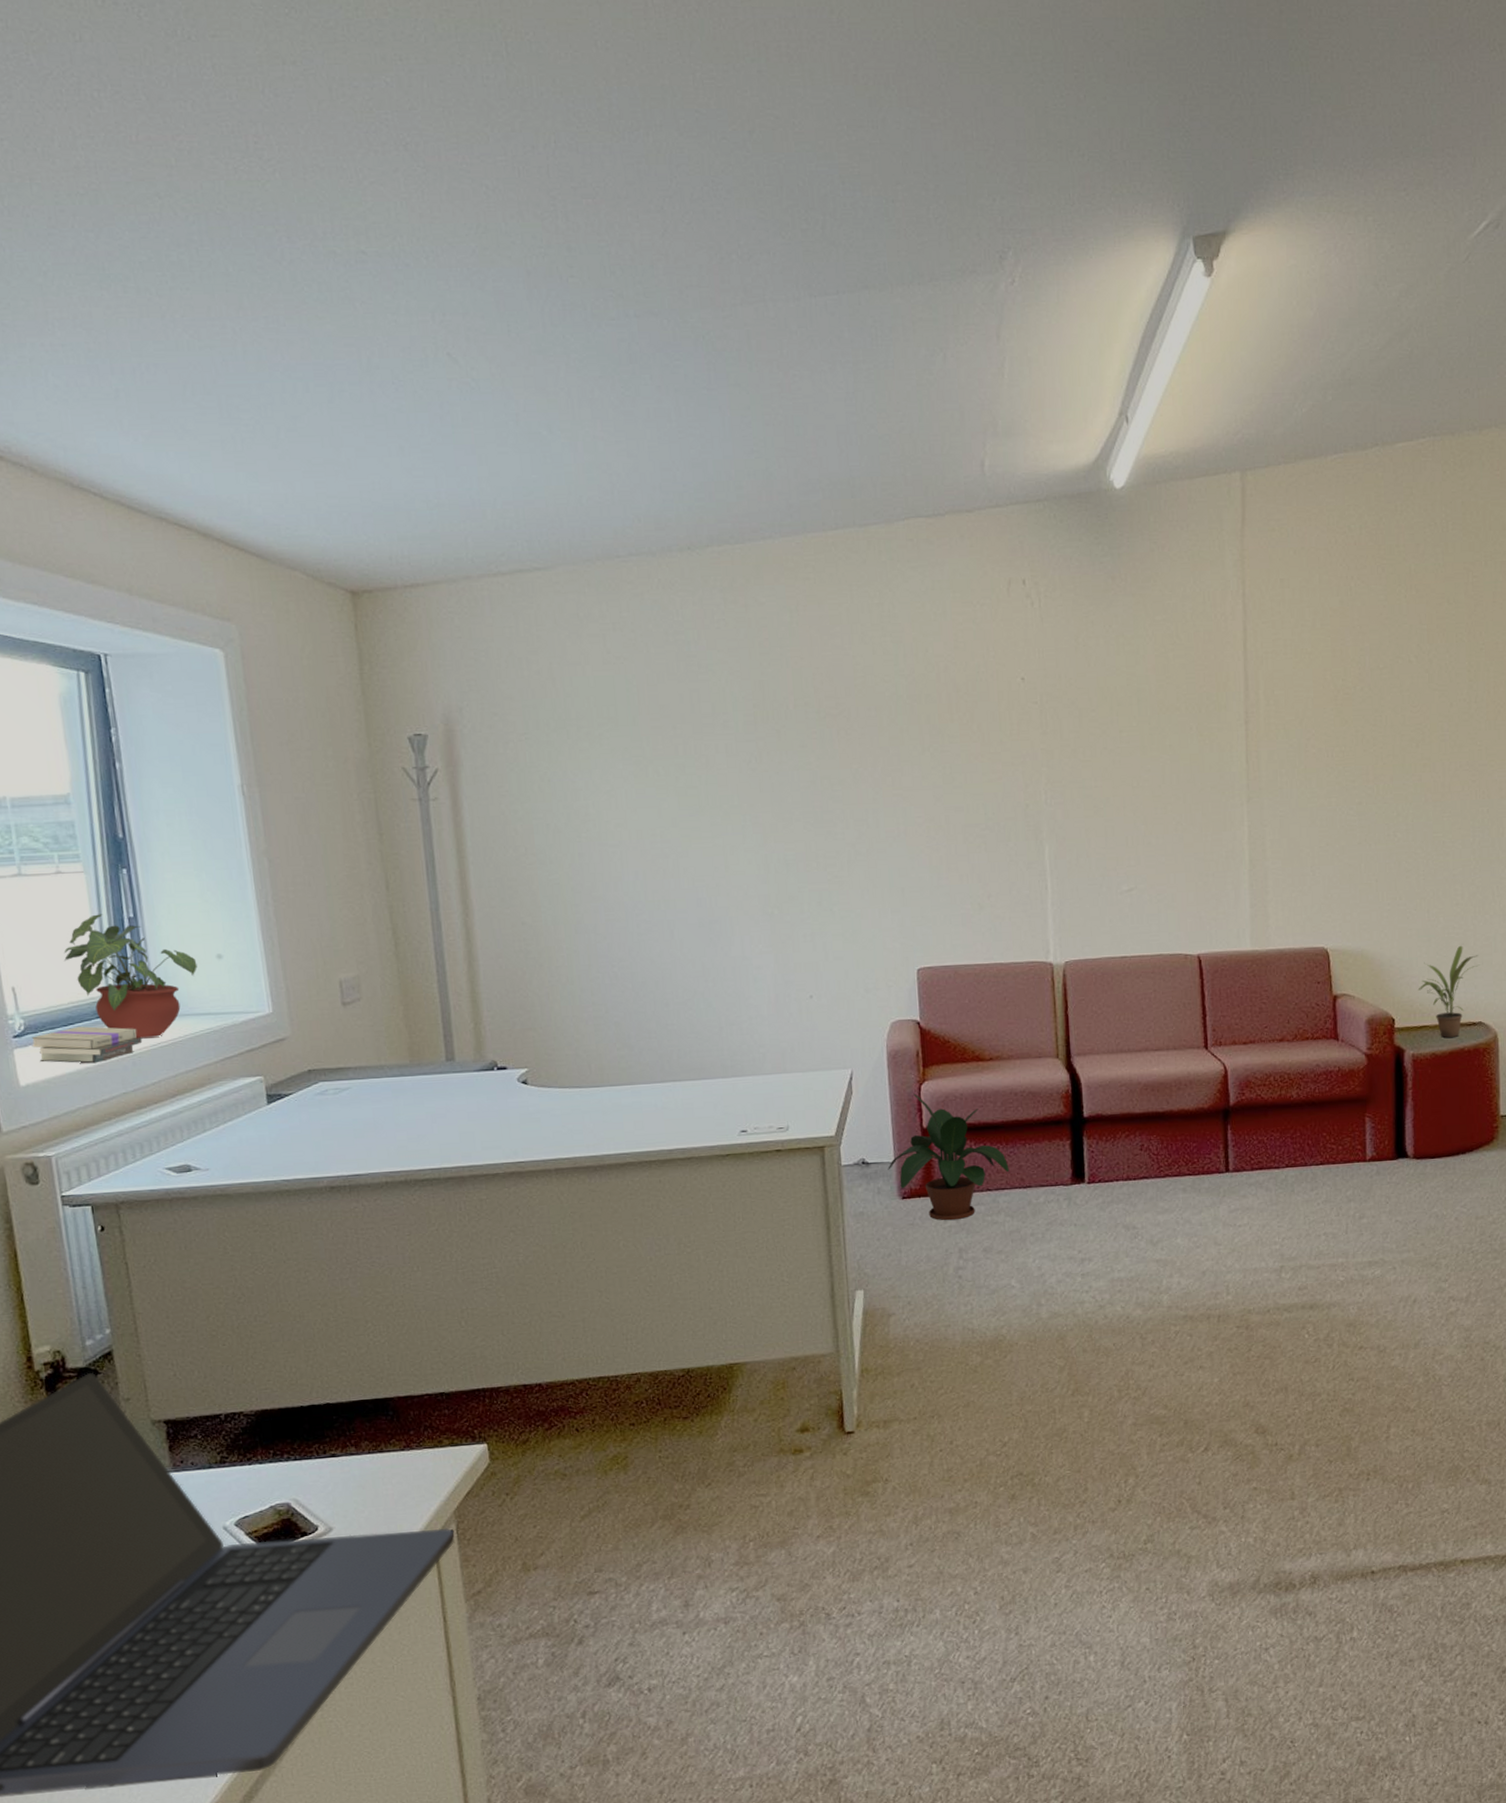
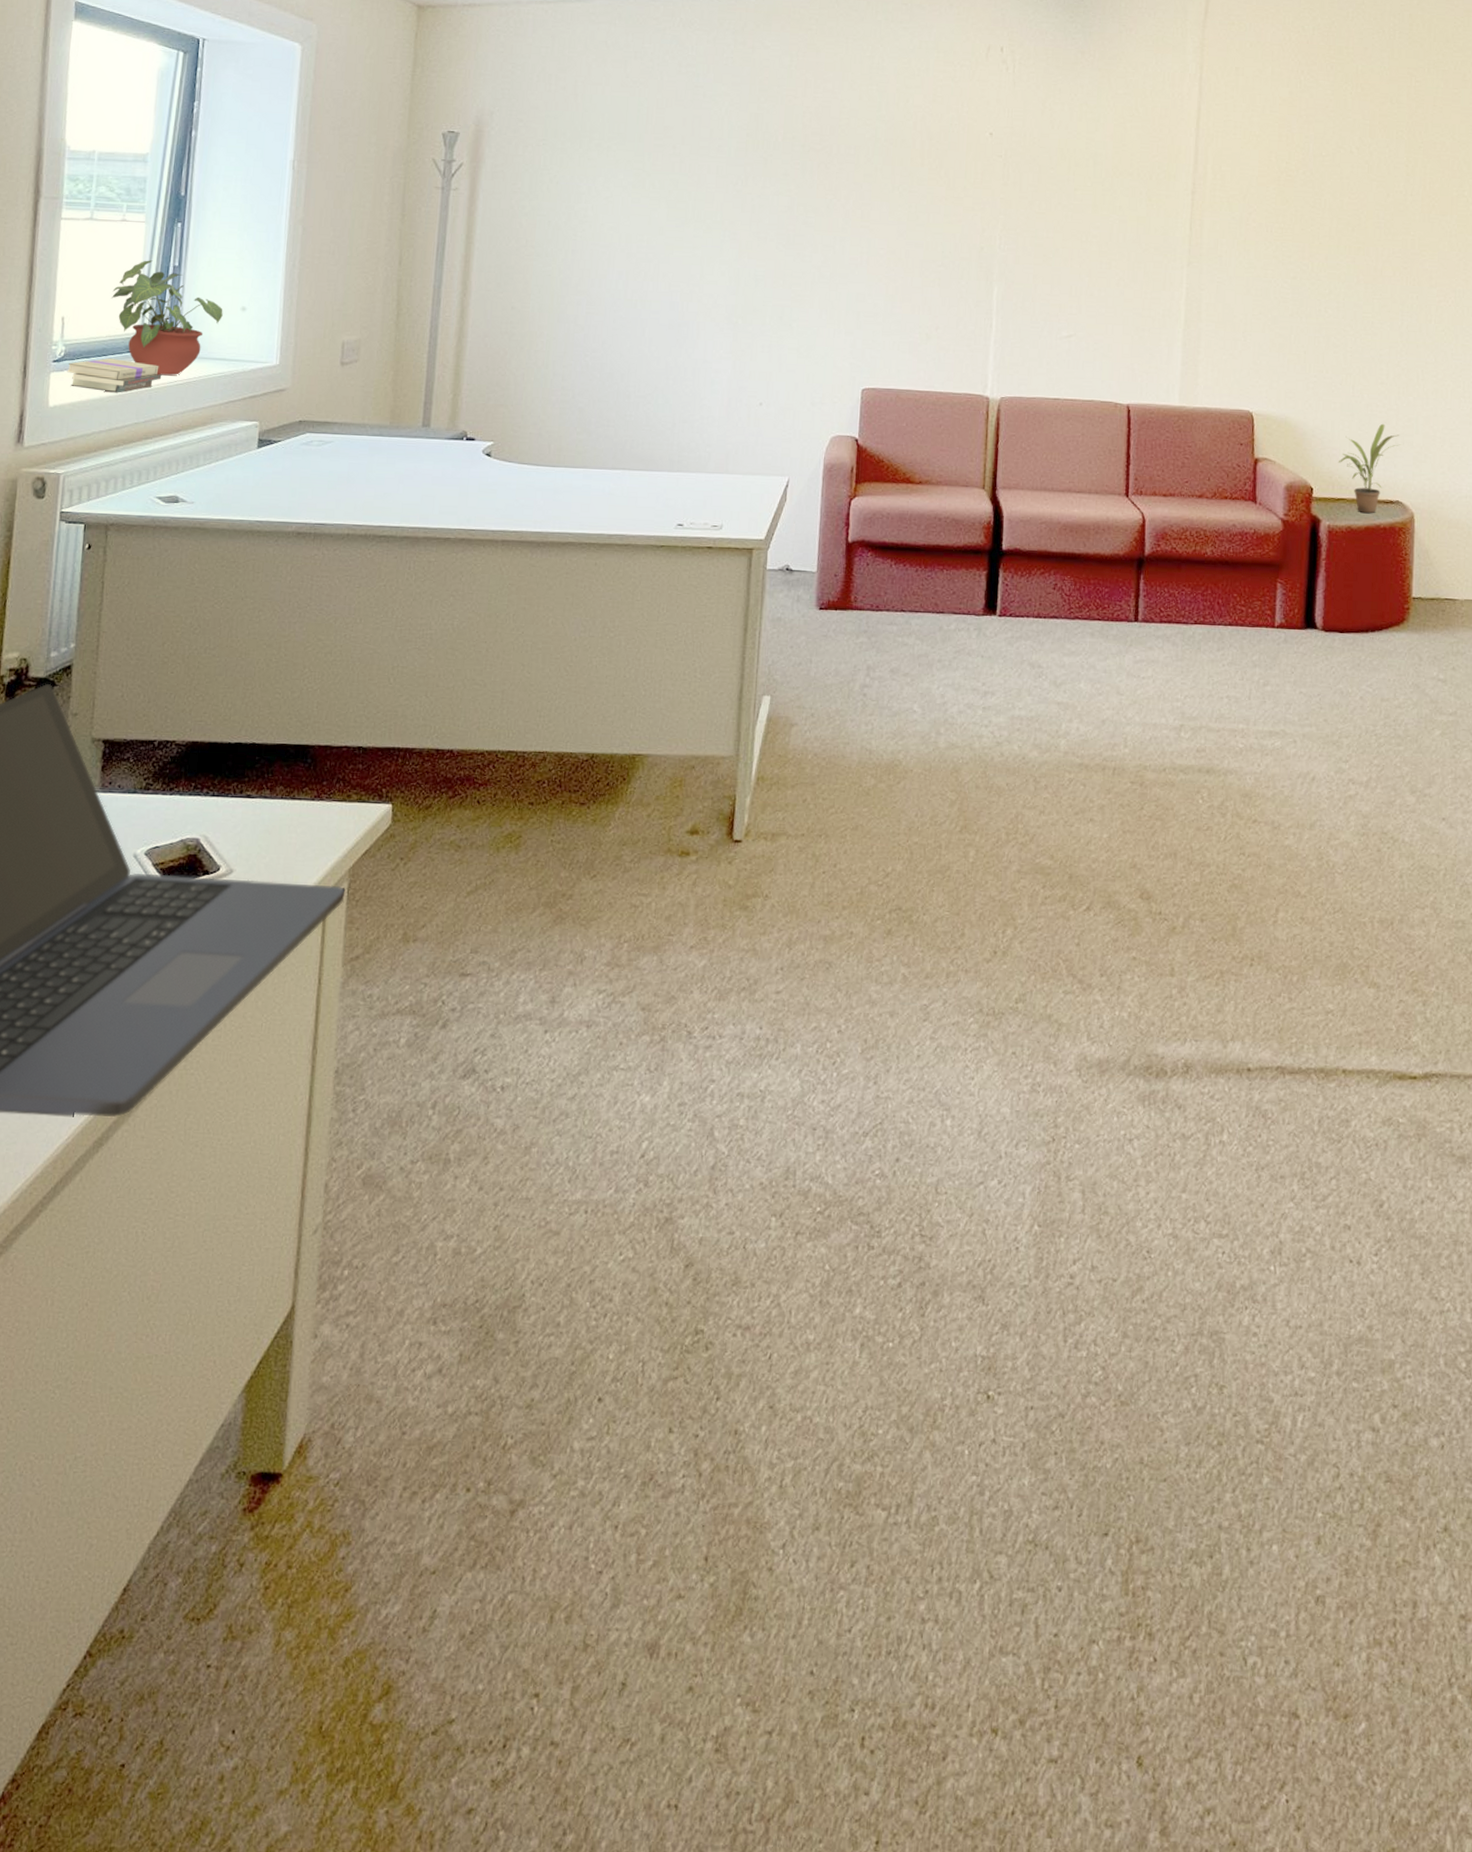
potted plant: present [888,1093,1009,1220] -> none [809,507,925,636]

